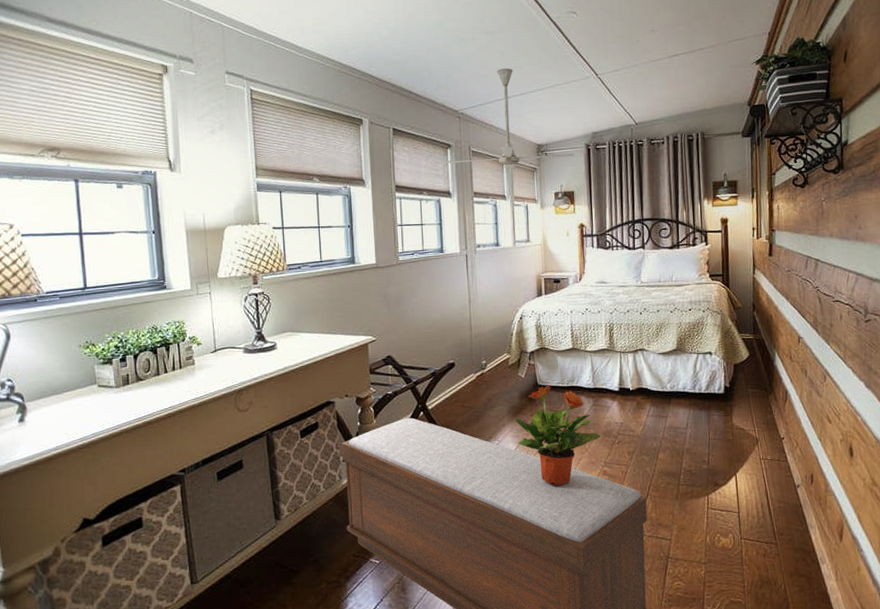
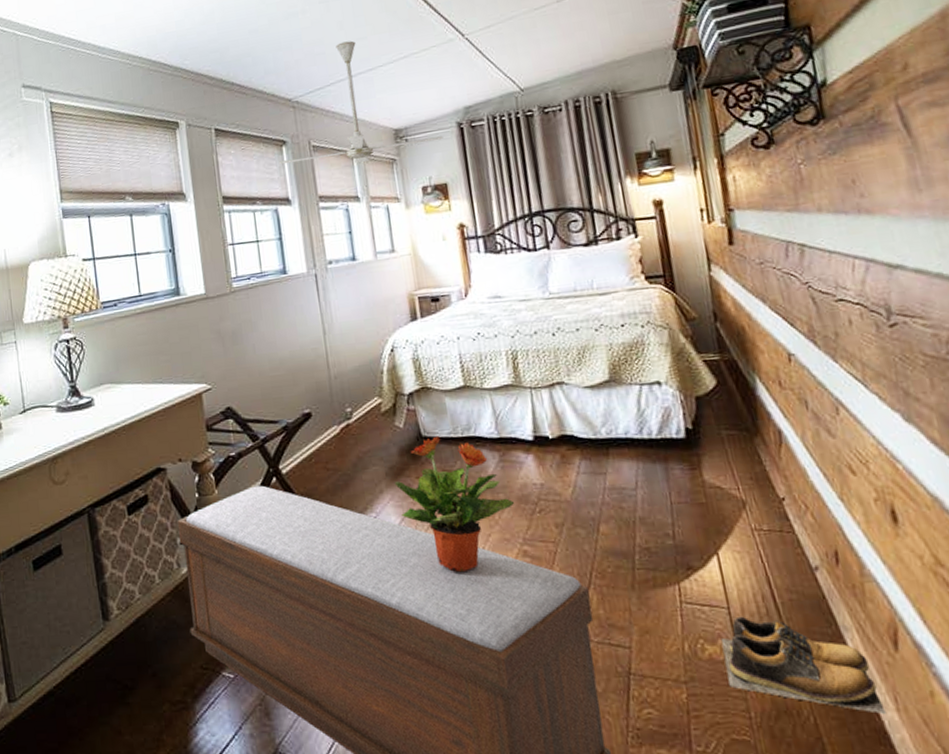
shoes: none [731,518,829,583] -> present [720,616,886,715]

